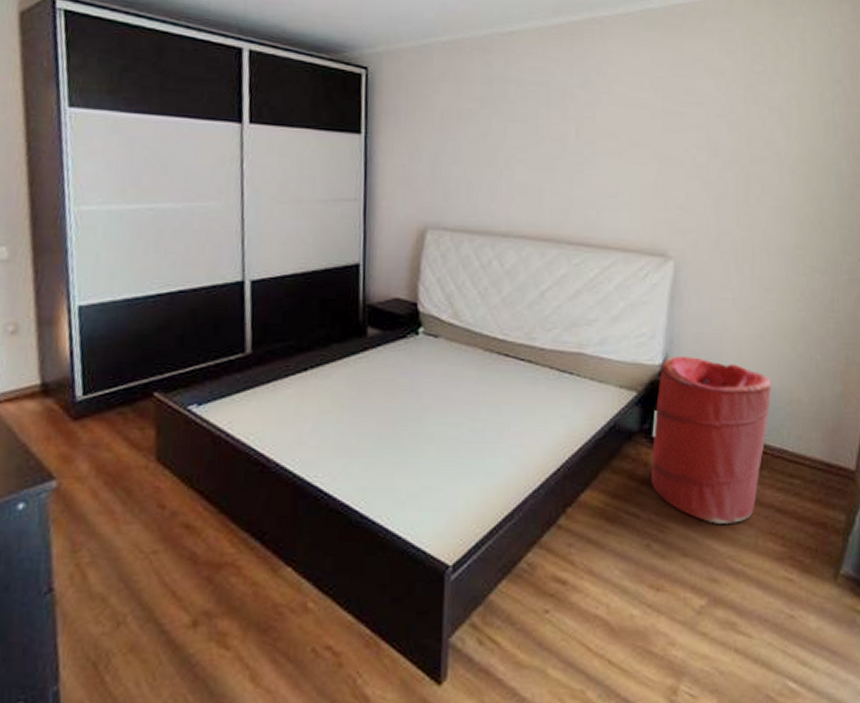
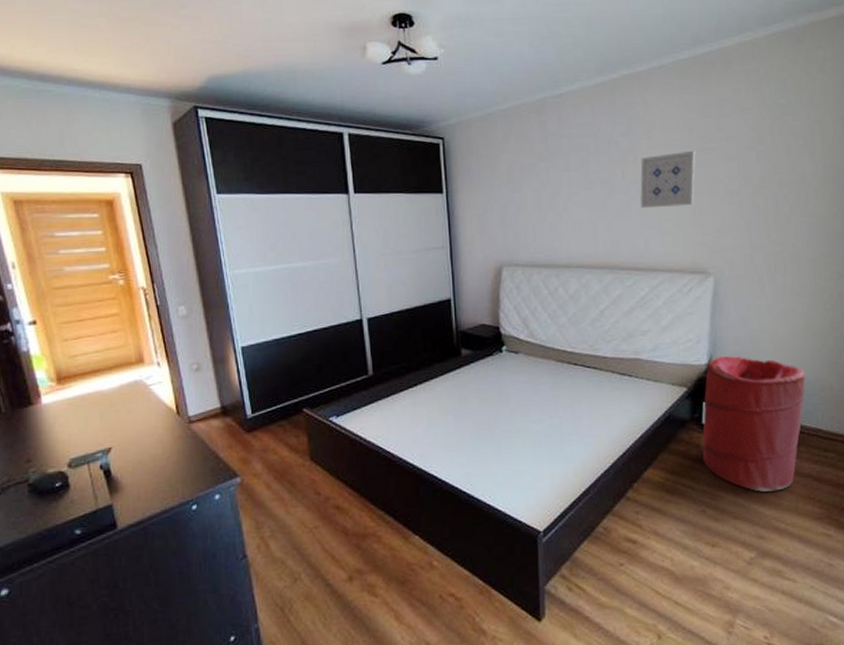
wall art: none [594,112,661,176] -> present [640,150,696,209]

